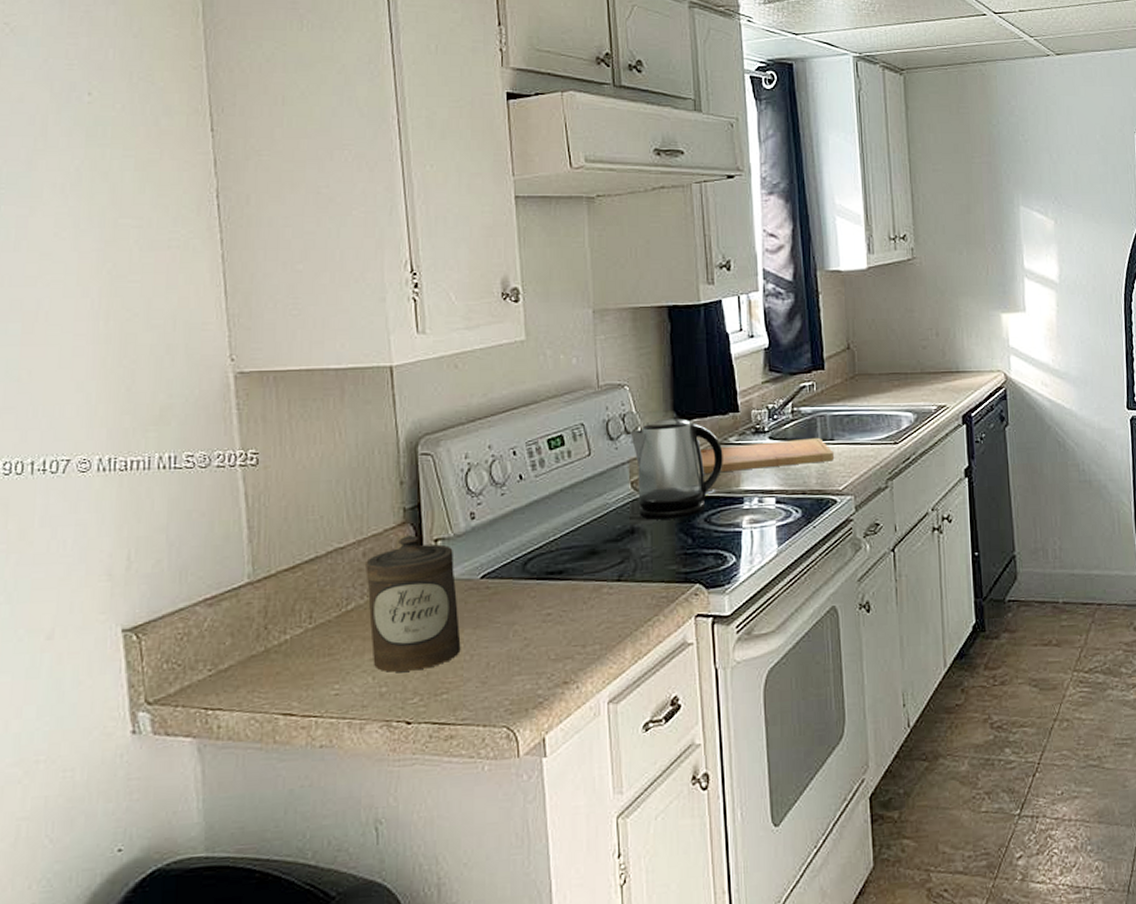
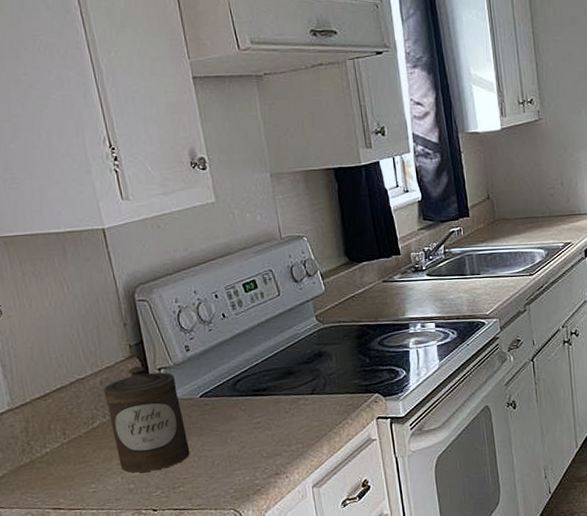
kettle: present [630,417,723,520] -> none [311,261,391,345]
cutting board: present [699,437,834,474] -> none [370,273,481,306]

